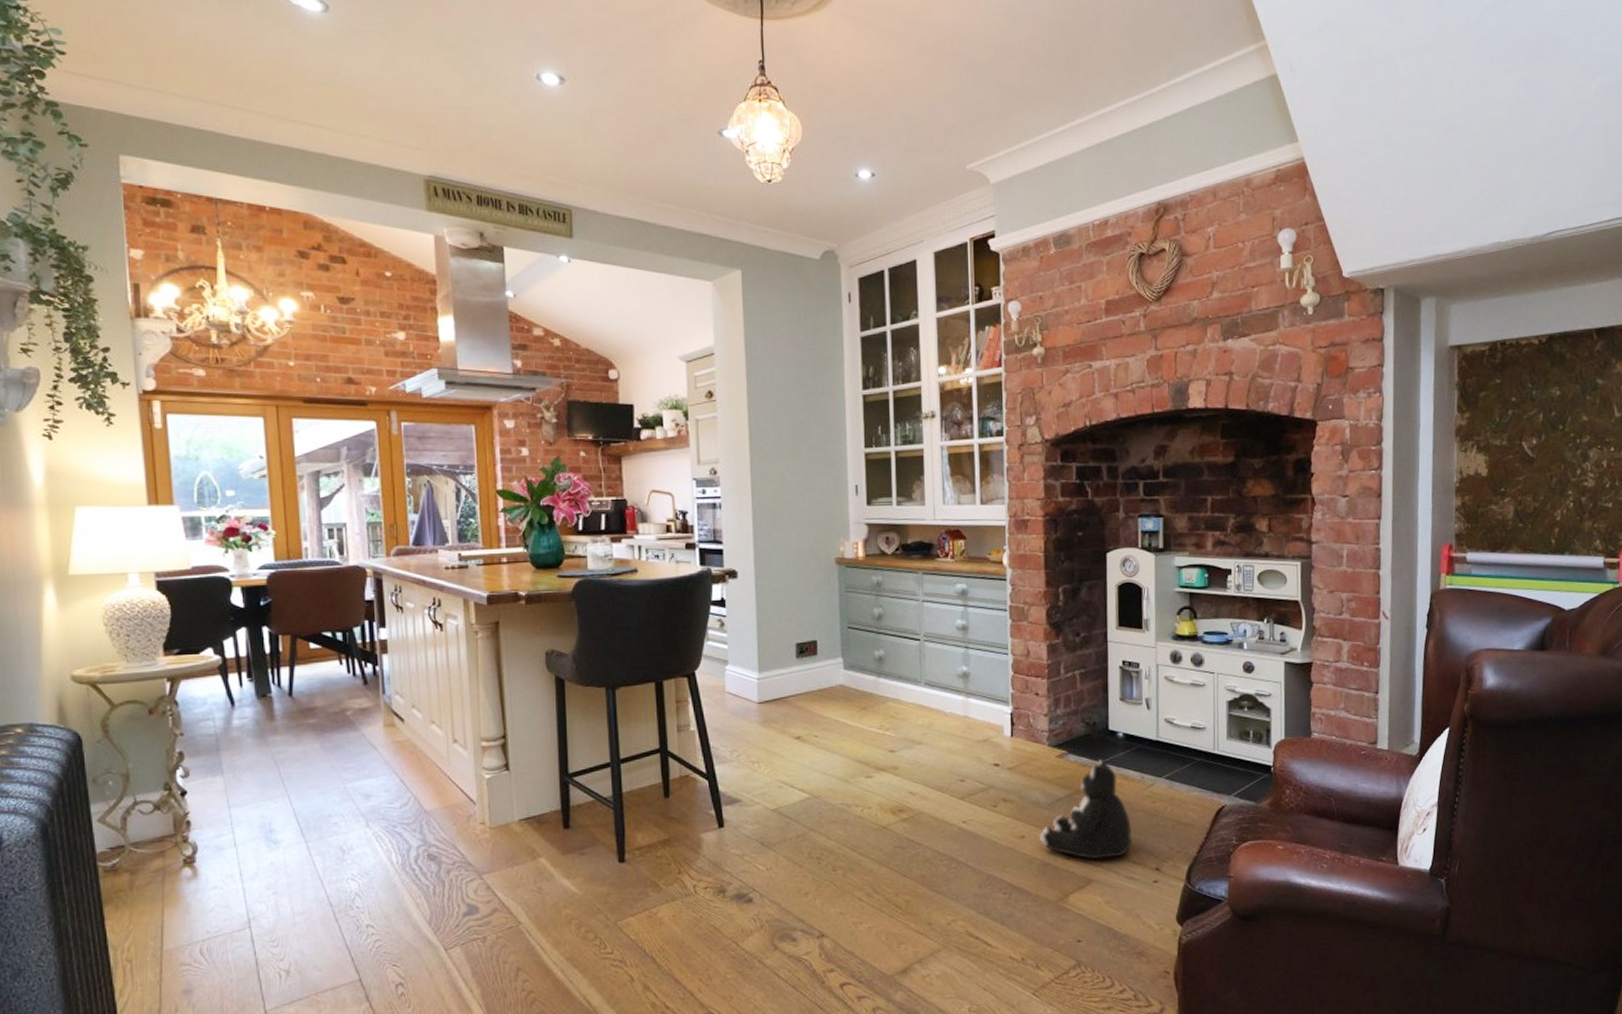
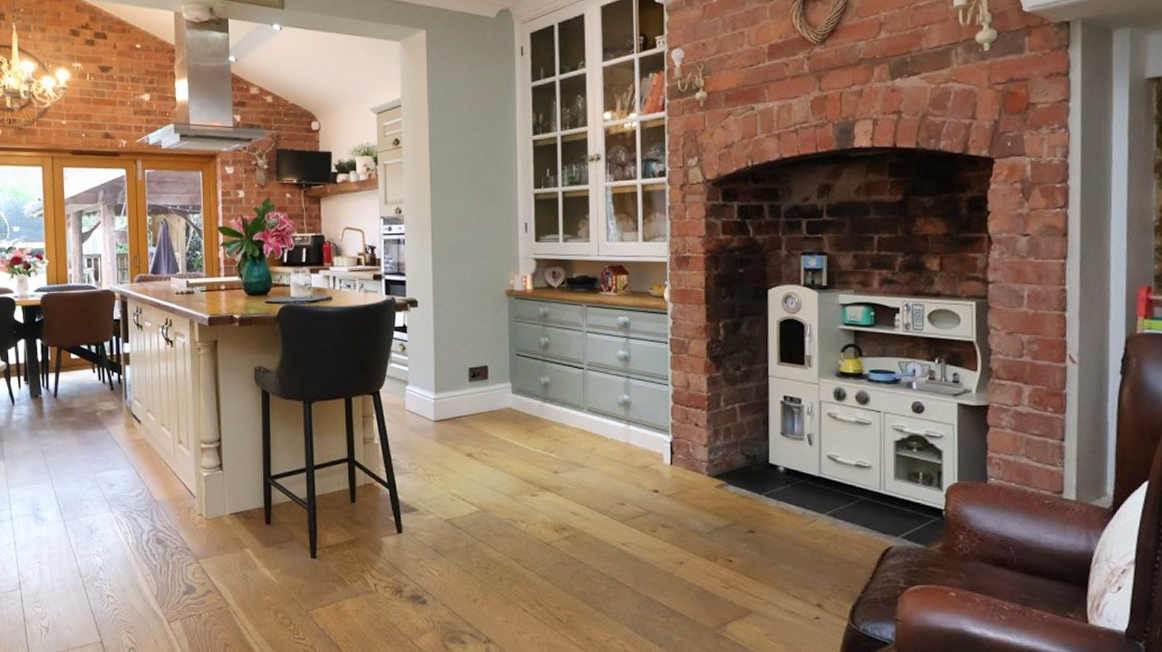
plush toy: present [1039,759,1132,860] -> none [697,492,792,592]

